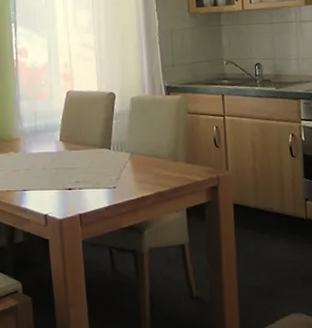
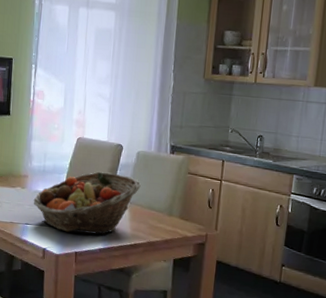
fruit basket: none [28,123,140,194] -> present [33,171,141,235]

